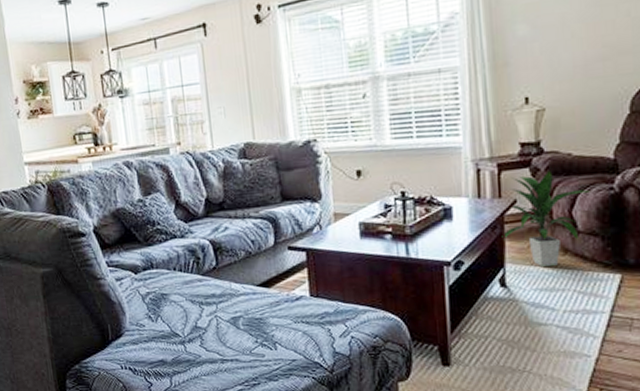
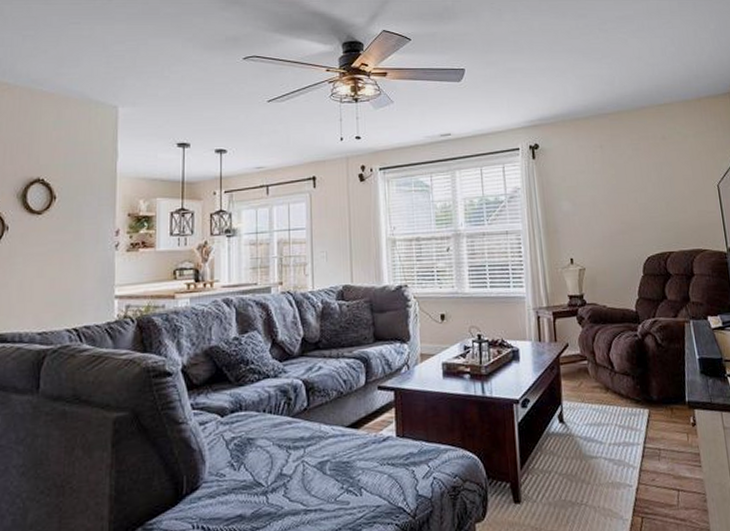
indoor plant: present [502,171,590,266] -> none [558,320,621,403]

